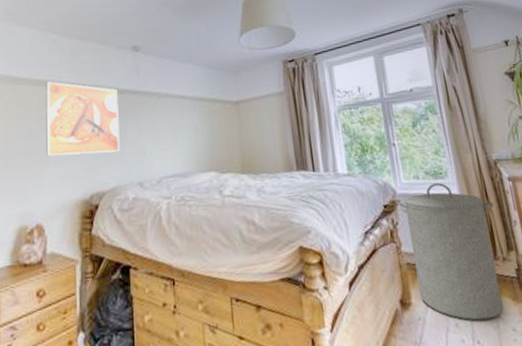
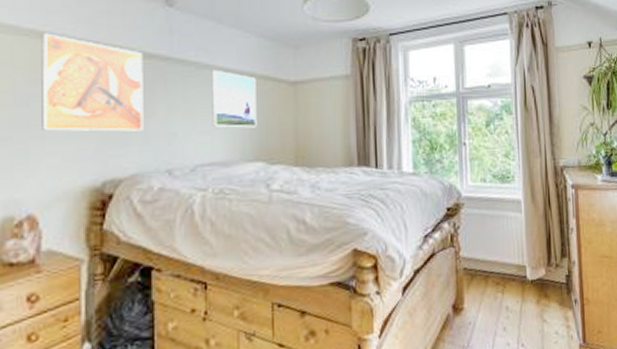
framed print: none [170,97,208,145] -> present [211,69,257,128]
laundry hamper: present [397,183,504,321] -> none [461,187,554,325]

